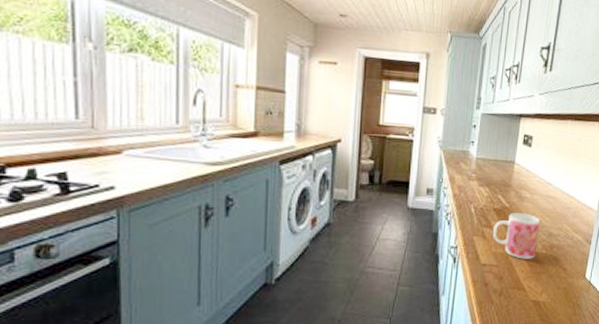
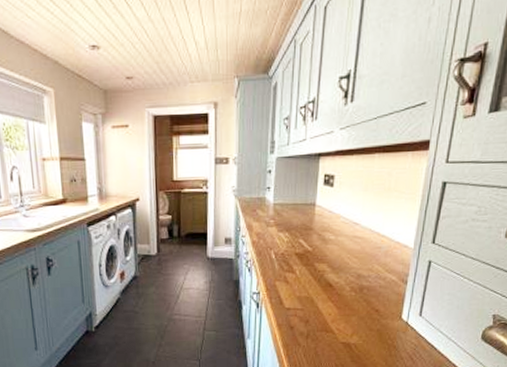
mug: present [492,213,540,259] -> none [295,256,347,302]

